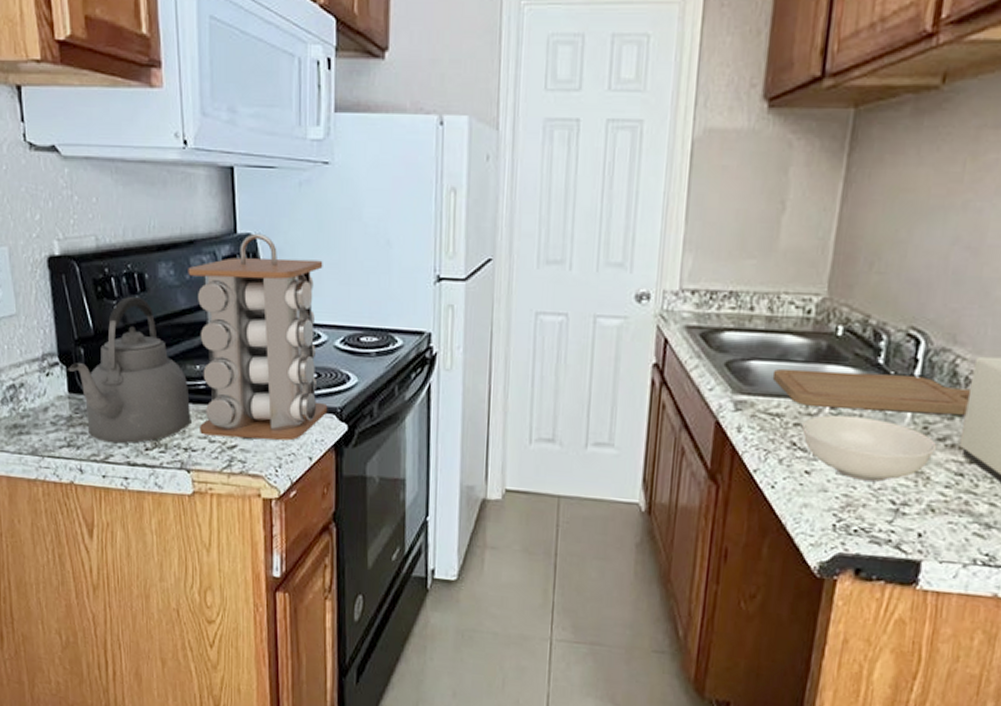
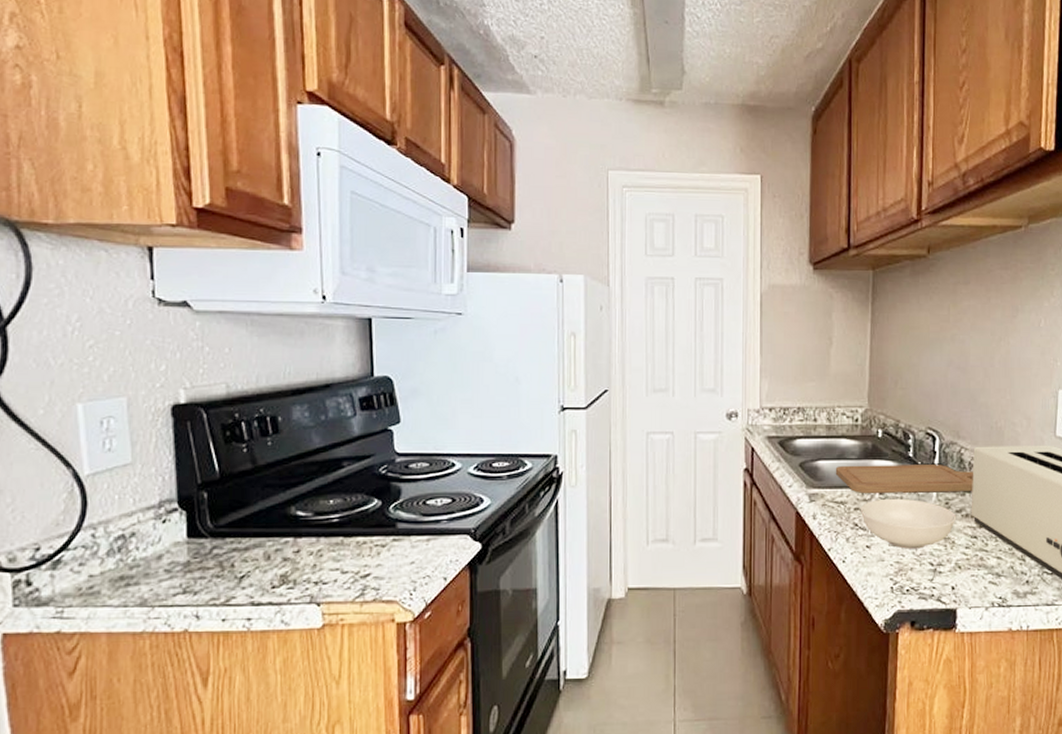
kettle: present [68,297,191,444] -> none [188,440,323,585]
spice rack: present [188,233,328,441] -> none [323,375,462,567]

